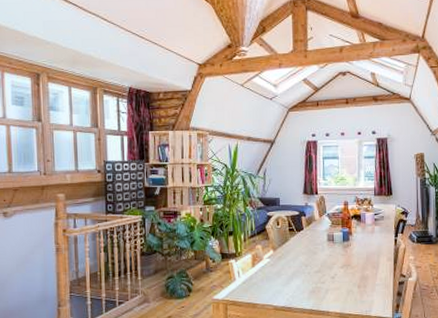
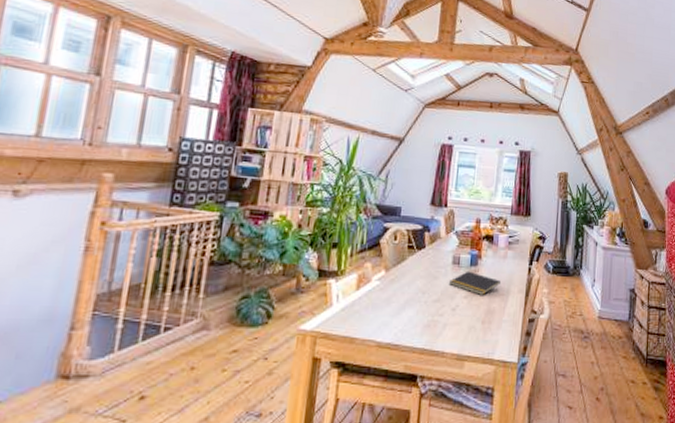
notepad: none [326,245,371,265] -> present [448,271,500,295]

